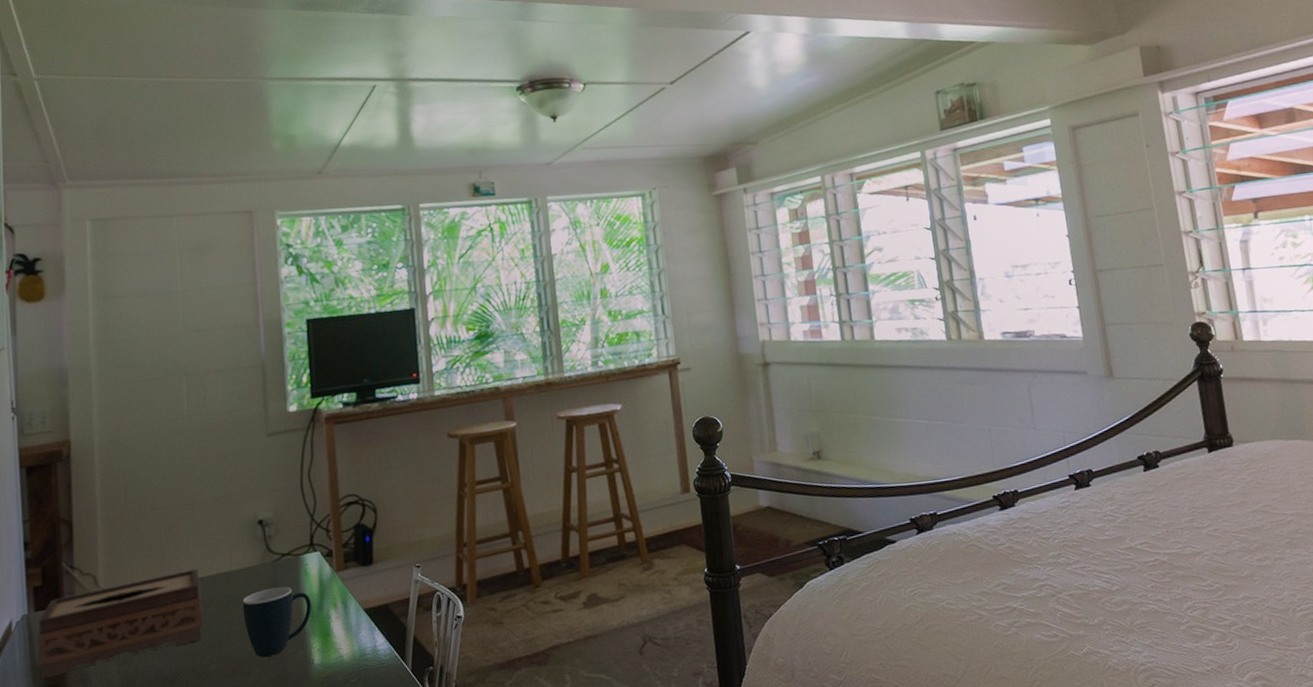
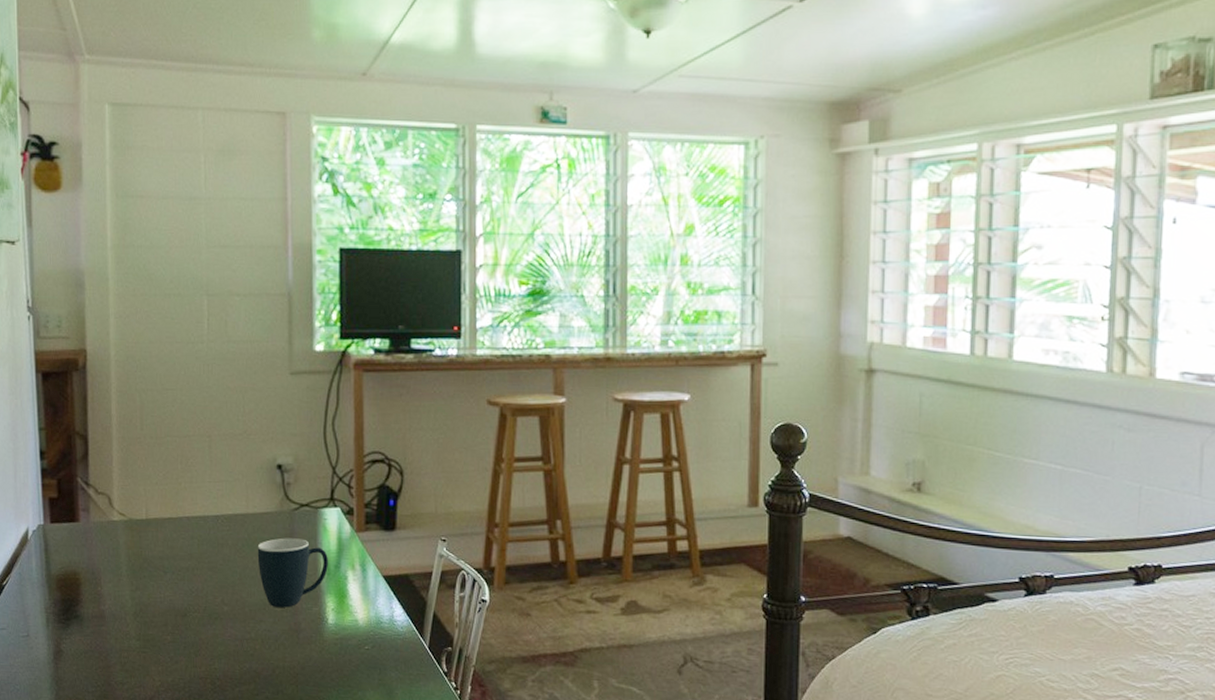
tissue box: present [38,568,203,679] -> none [53,505,216,592]

